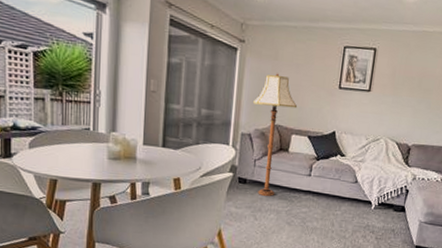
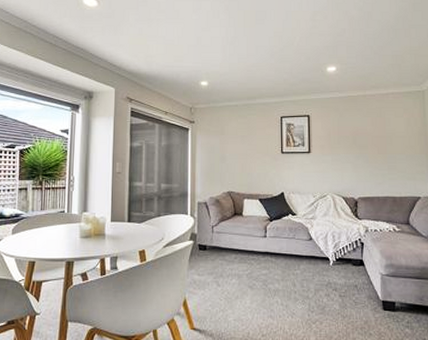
floor lamp: present [253,73,298,196] -> none [206,146,246,261]

